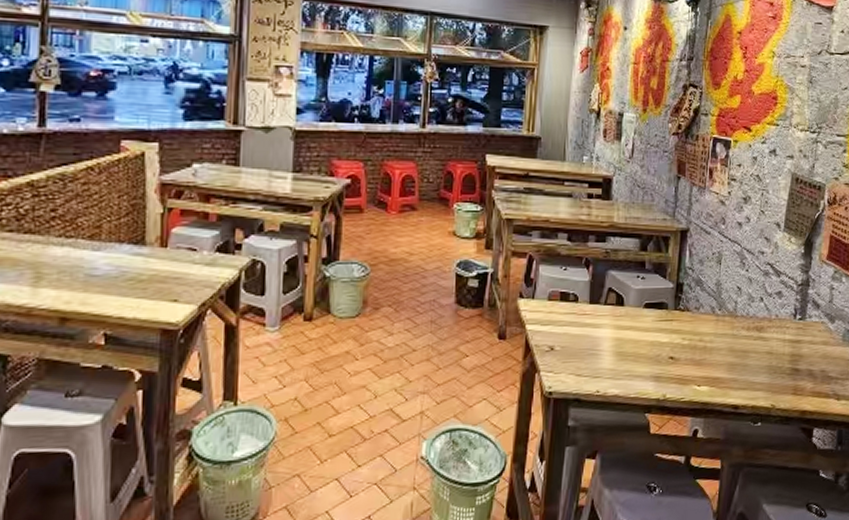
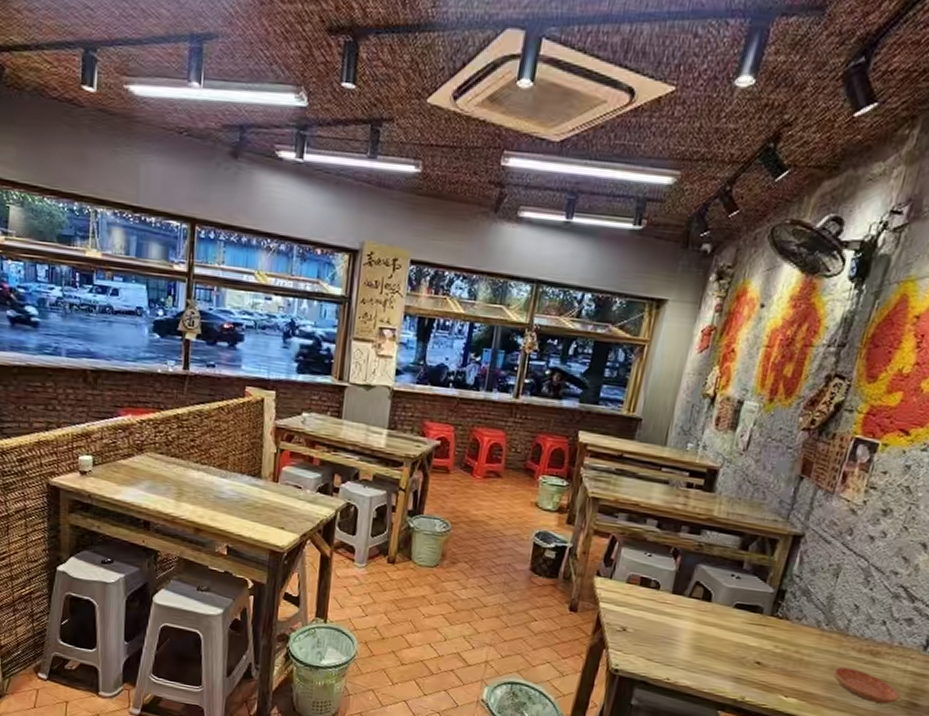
saucer: none [732,347,784,375] -> present [833,666,900,704]

